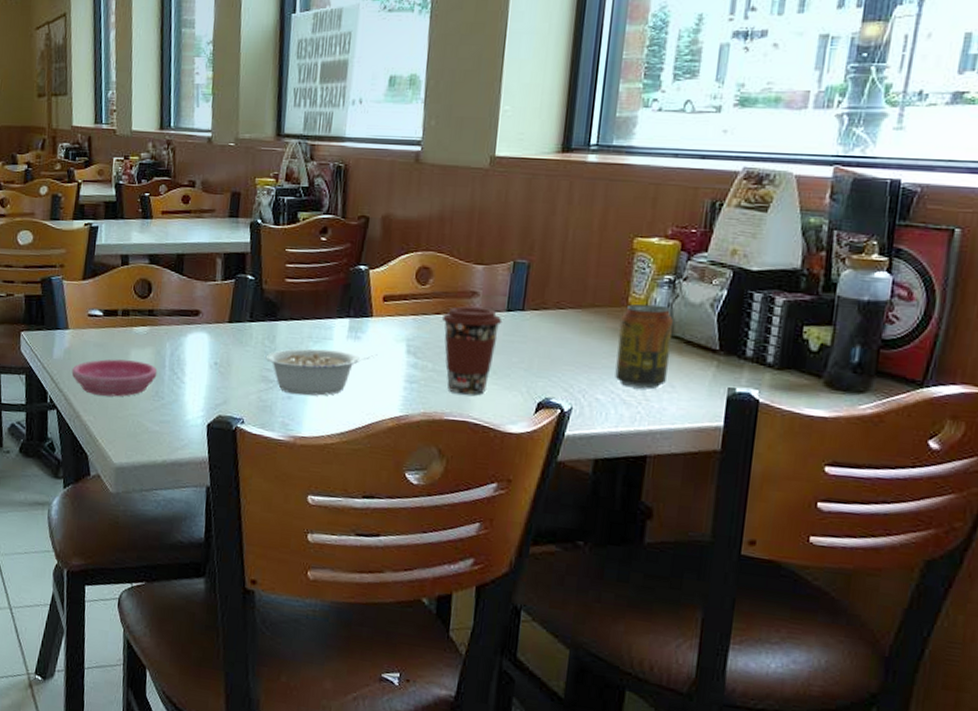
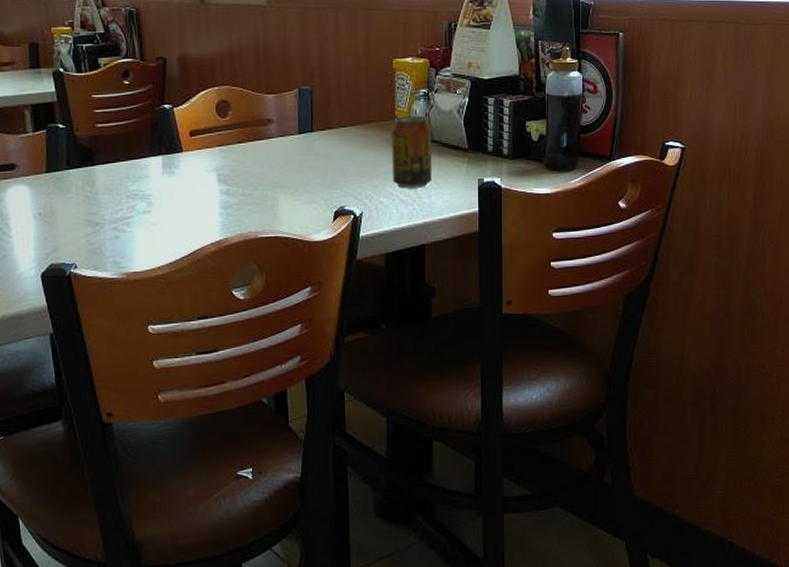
legume: present [265,348,378,396] -> none [88,186,192,234]
coffee cup: present [441,306,503,395] -> none [244,133,296,213]

